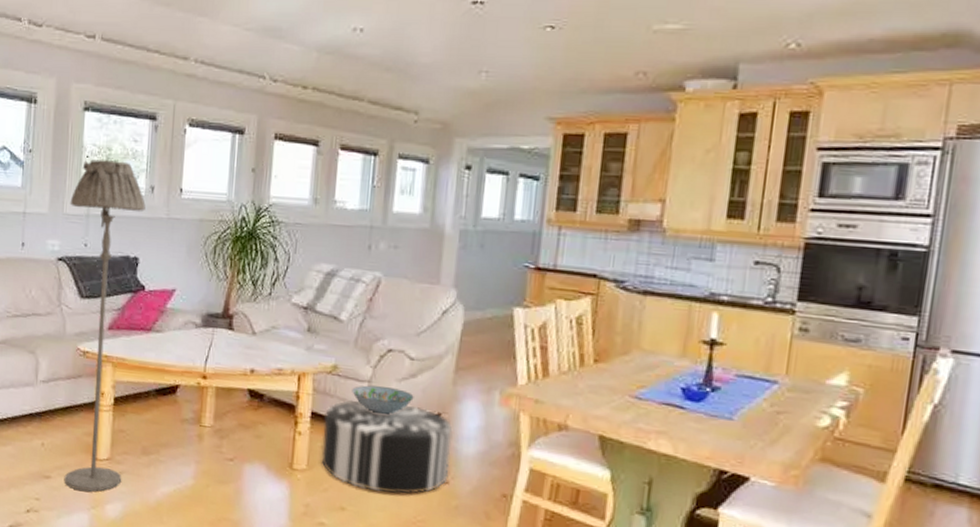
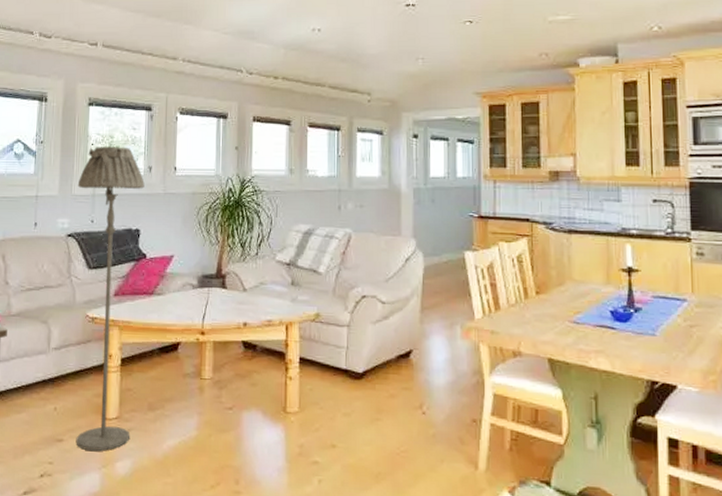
pouf: present [321,399,453,494] -> none [311,343,424,427]
decorative bowl: present [352,385,414,415] -> none [334,329,388,355]

